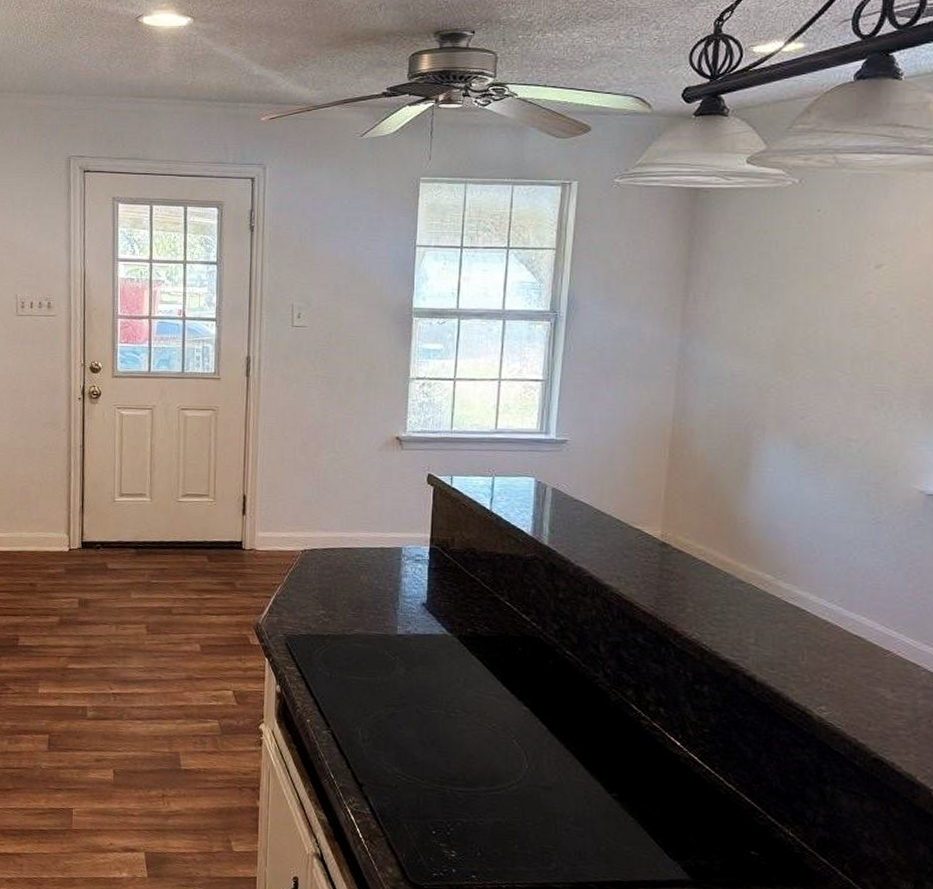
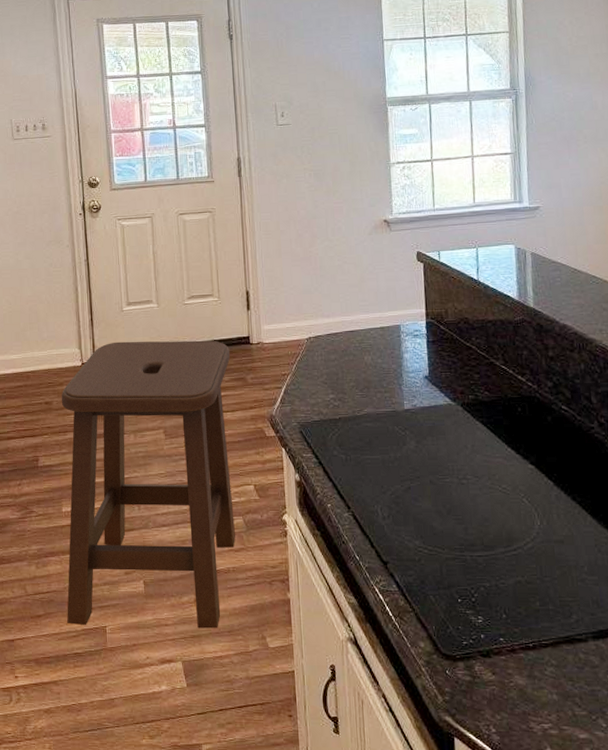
stool: none [35,531,220,826] -> present [61,340,236,629]

